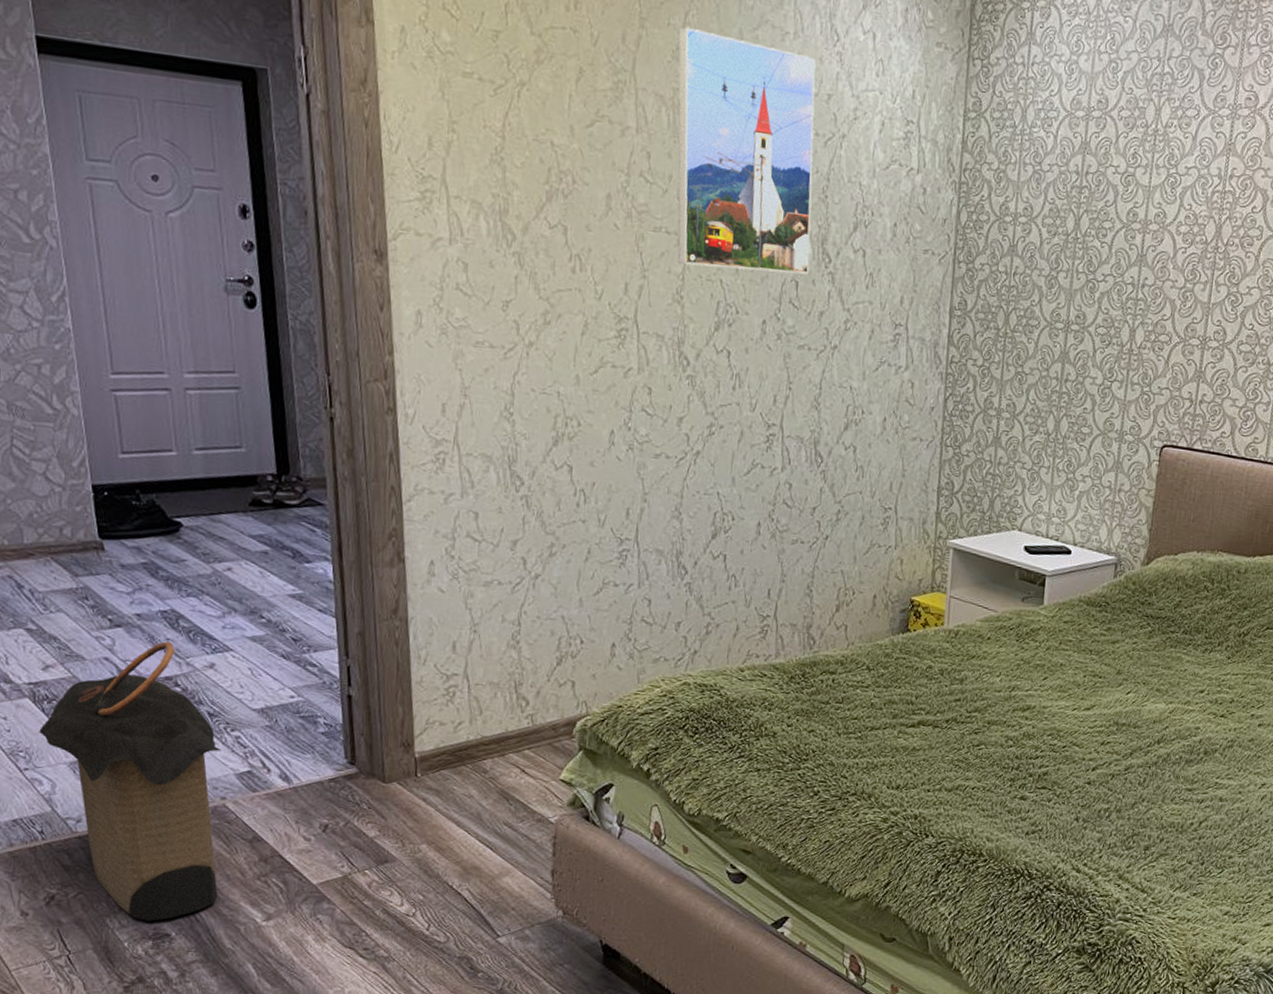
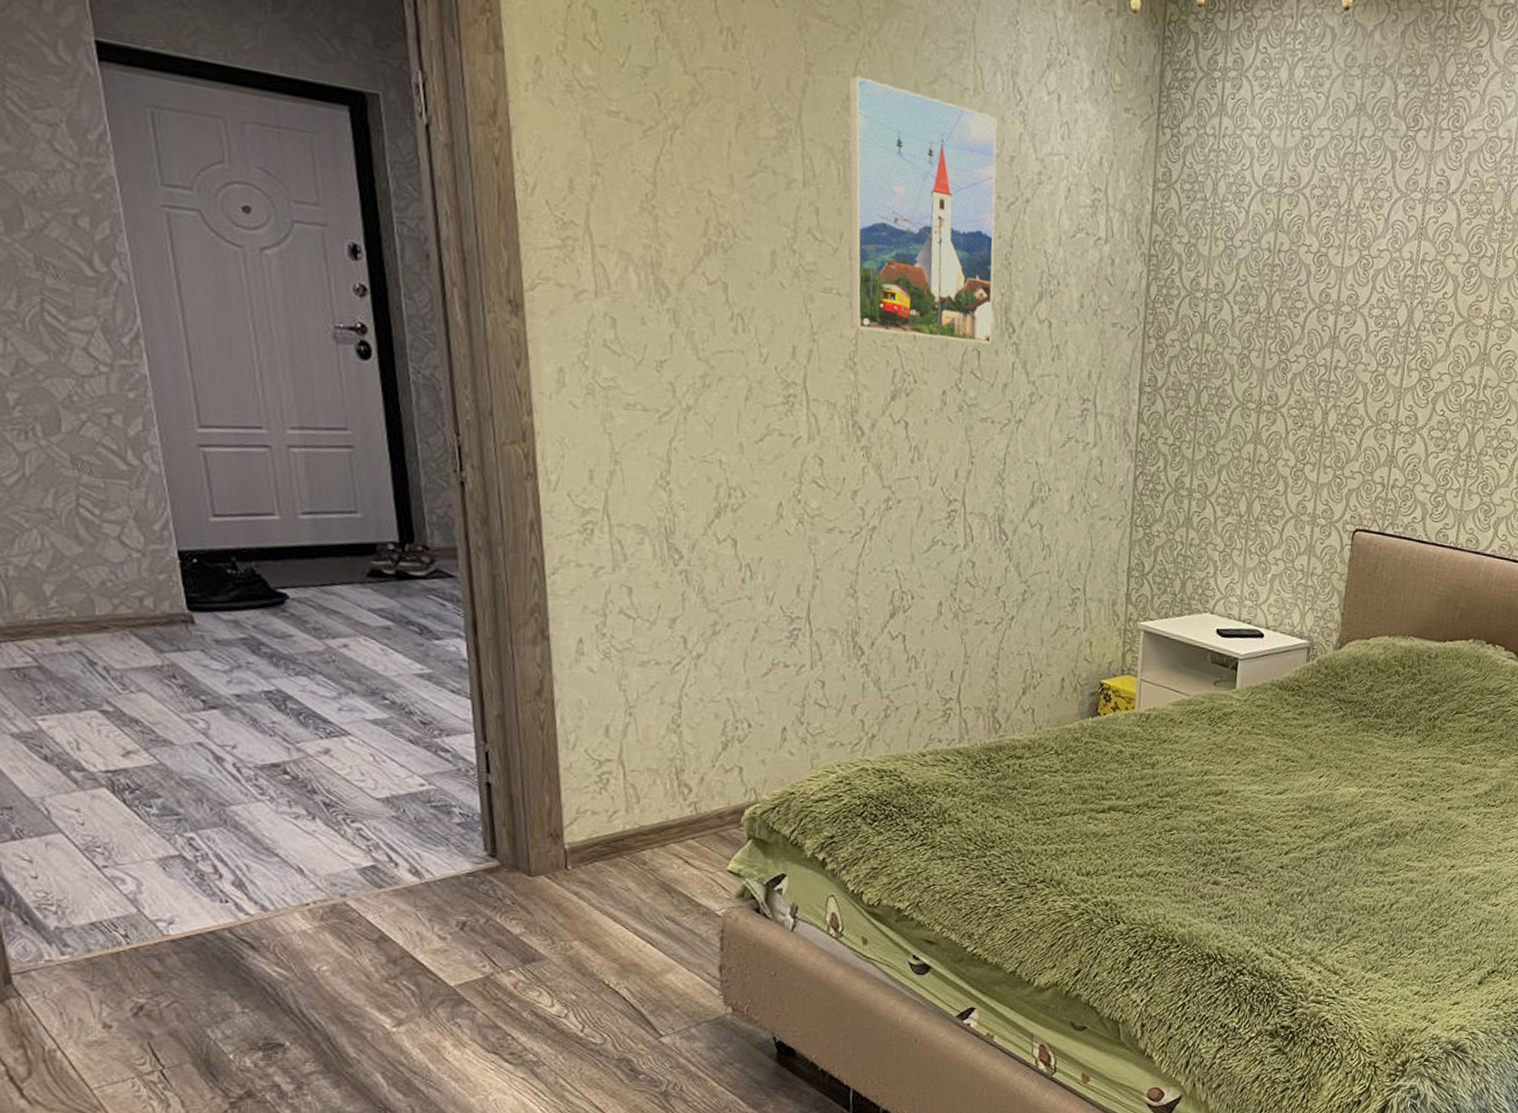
laundry hamper: present [39,641,221,921] -> none [120,724,340,1031]

